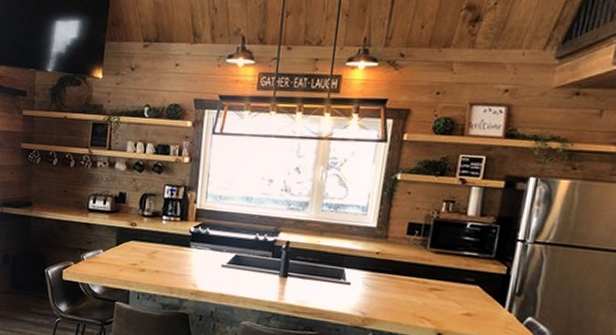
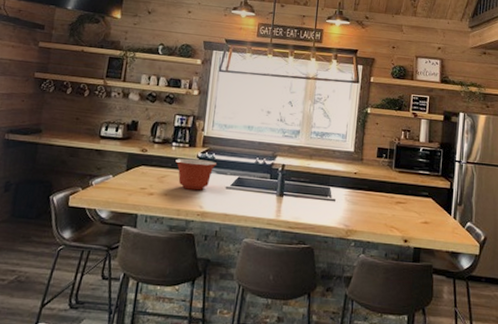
mixing bowl: none [166,233,212,268] -> present [175,158,218,191]

